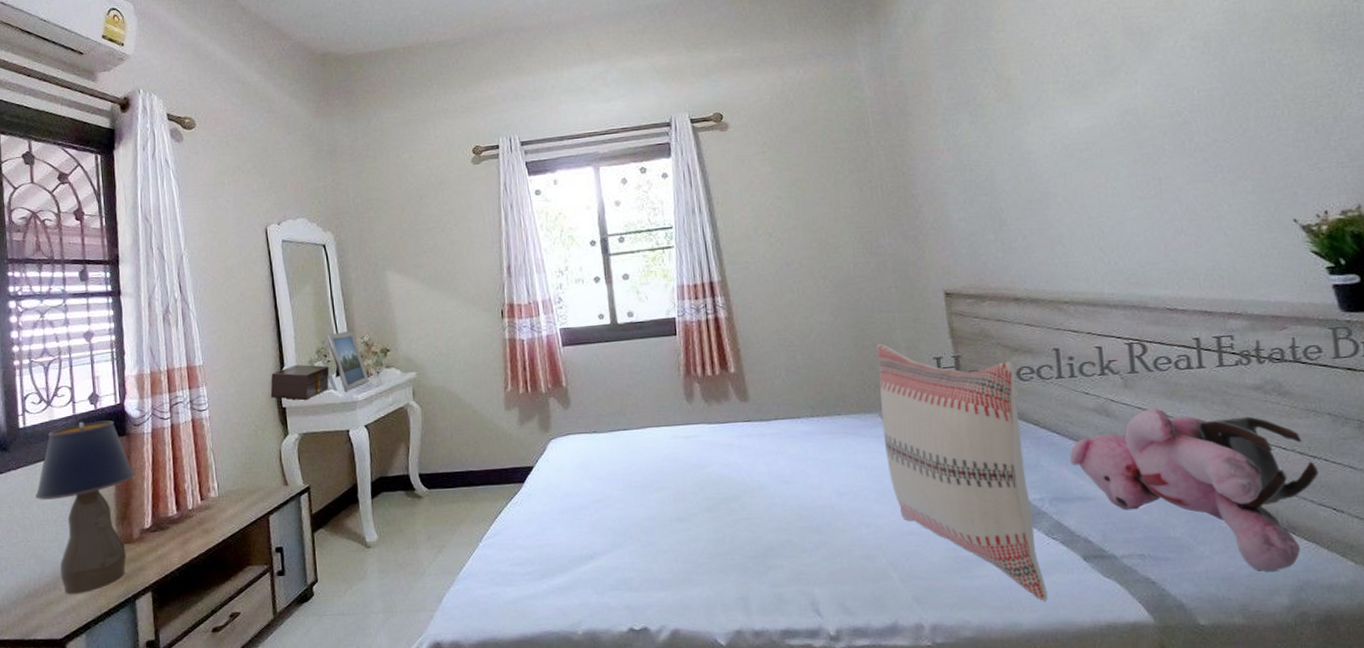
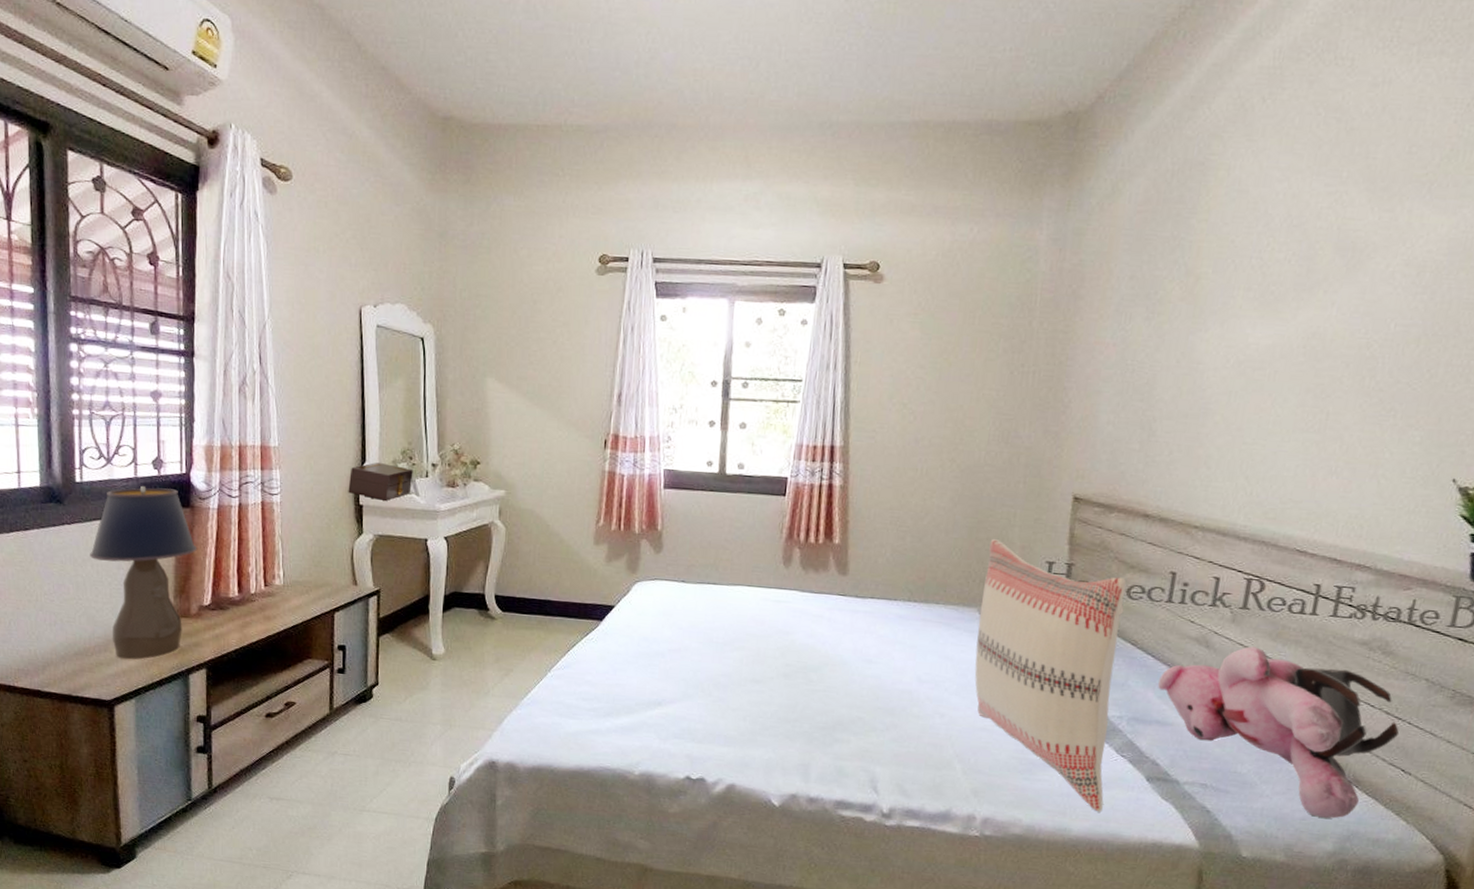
picture frame: present [326,330,369,392] -> none [414,435,455,499]

